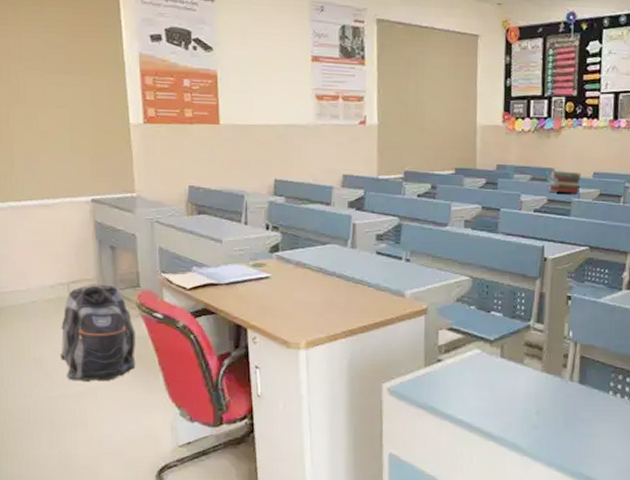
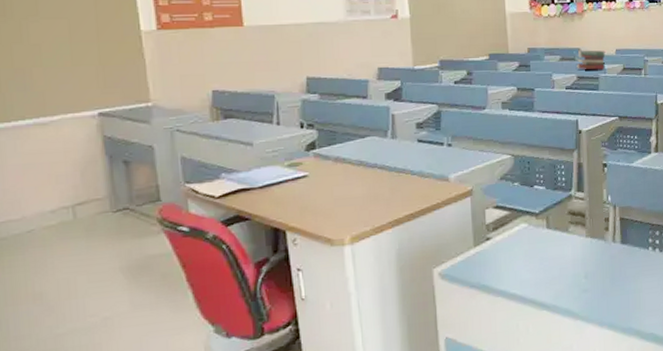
backpack: present [59,284,136,382] -> none [65,202,160,313]

